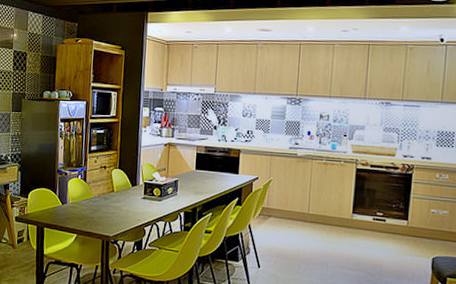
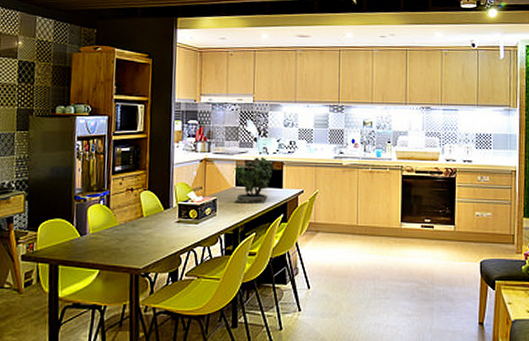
potted plant: none [194,143,235,186] -> present [234,156,277,203]

